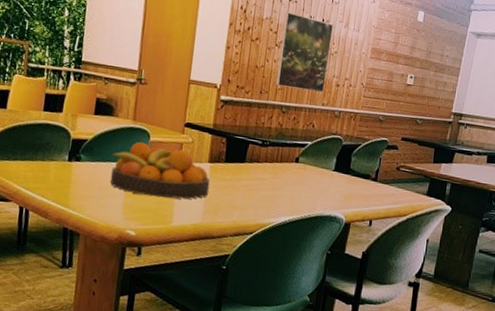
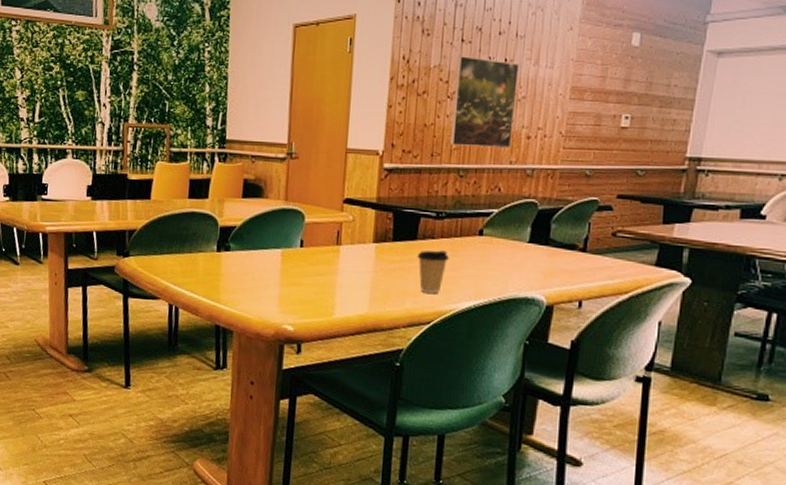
fruit bowl: present [110,141,210,199] -> none [262,224,376,287]
coffee cup: none [244,172,271,209] -> present [416,250,449,293]

